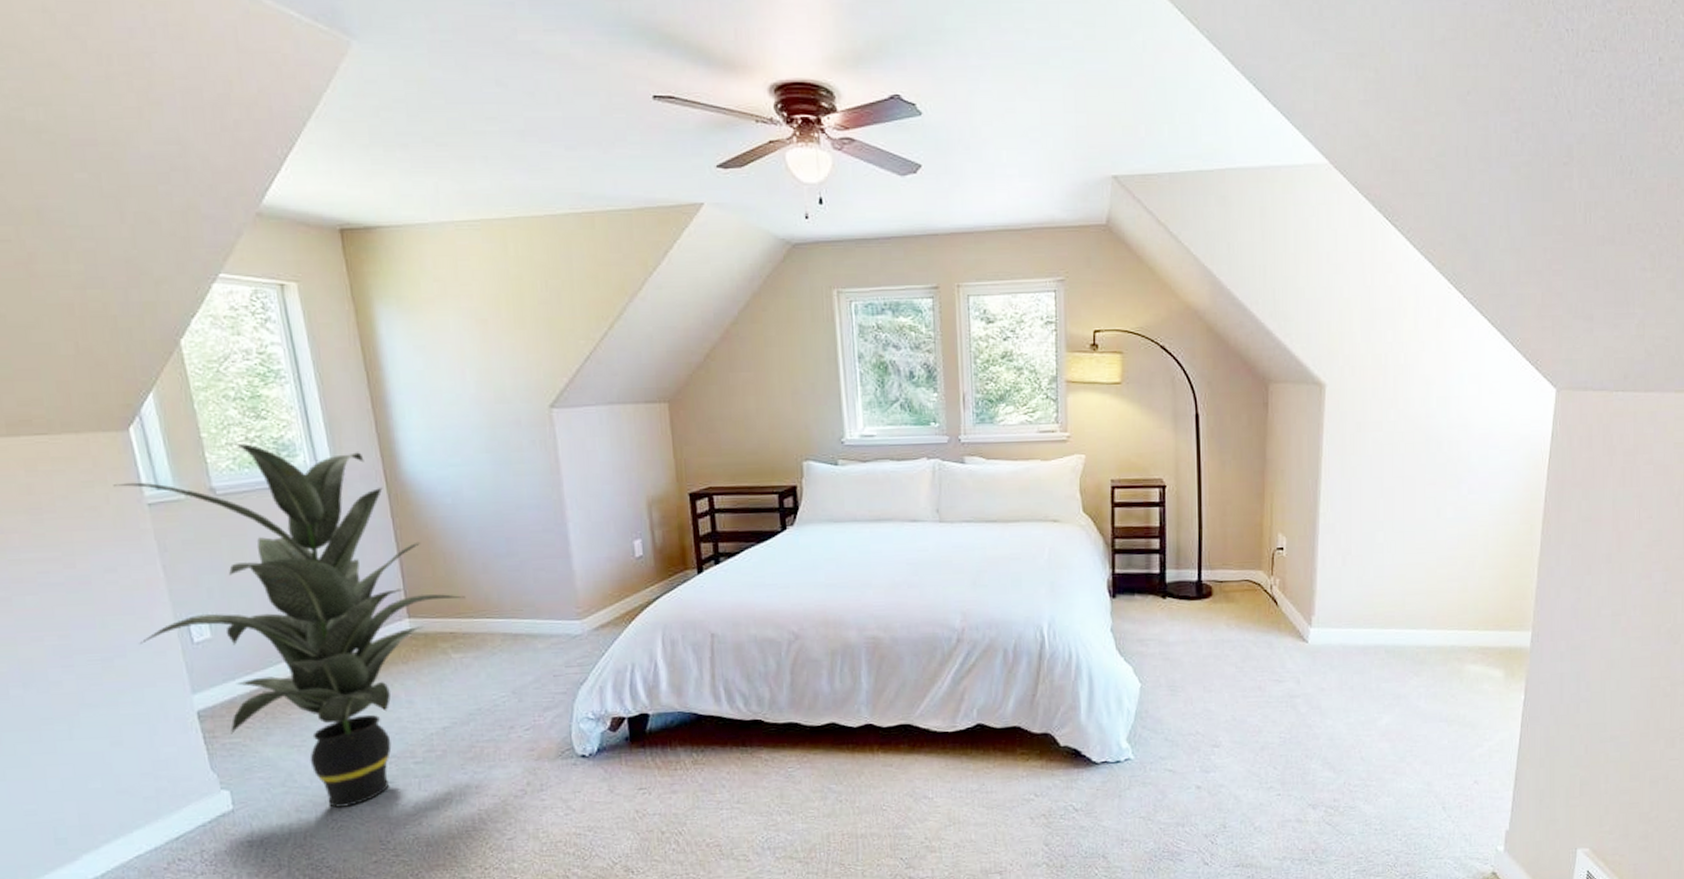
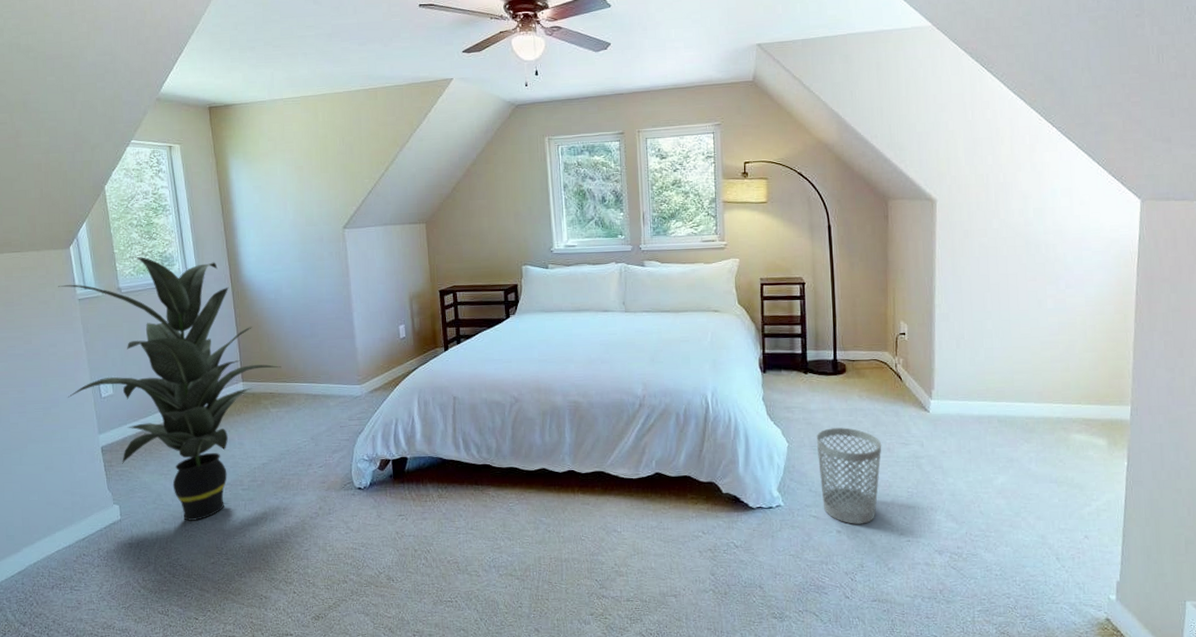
wastebasket: none [1174,663,1252,778] -> present [816,427,882,524]

